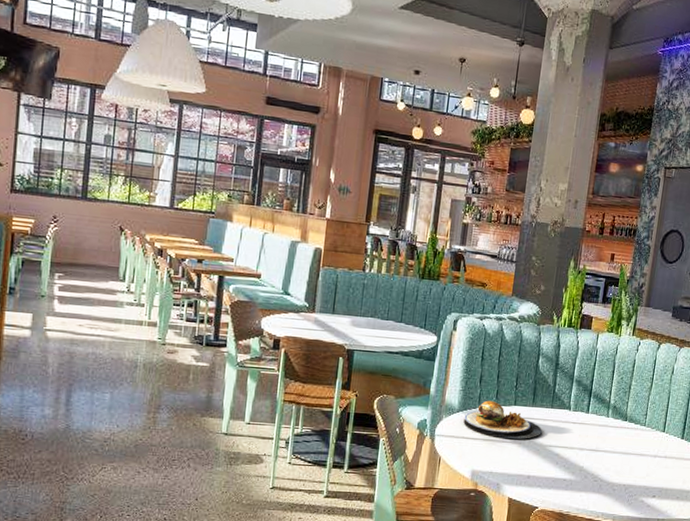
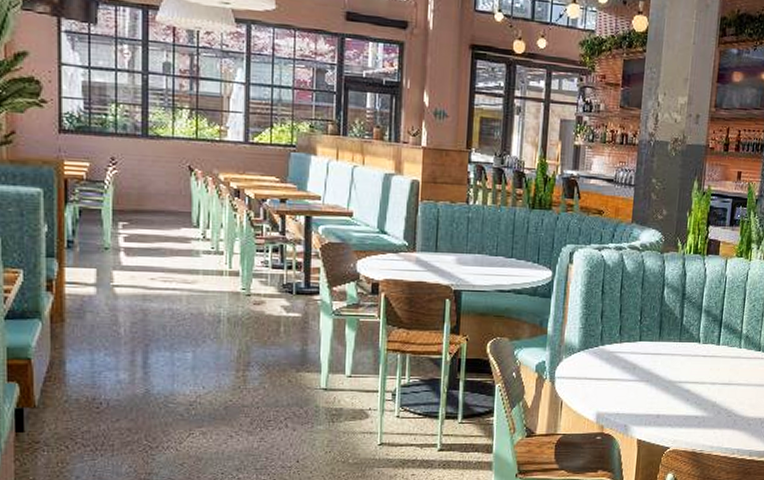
plate: present [463,400,542,439] -> none [585,337,670,376]

